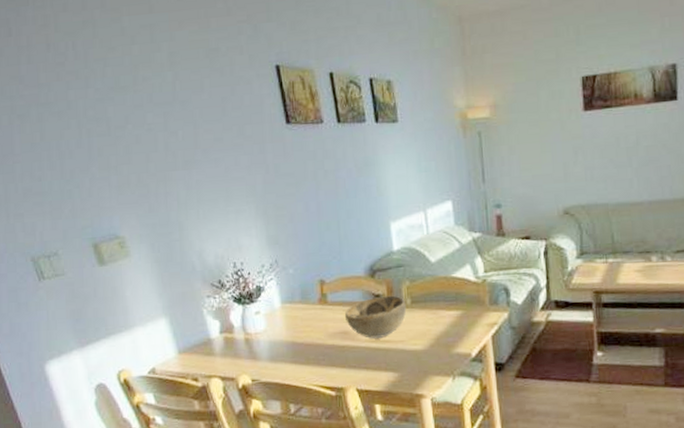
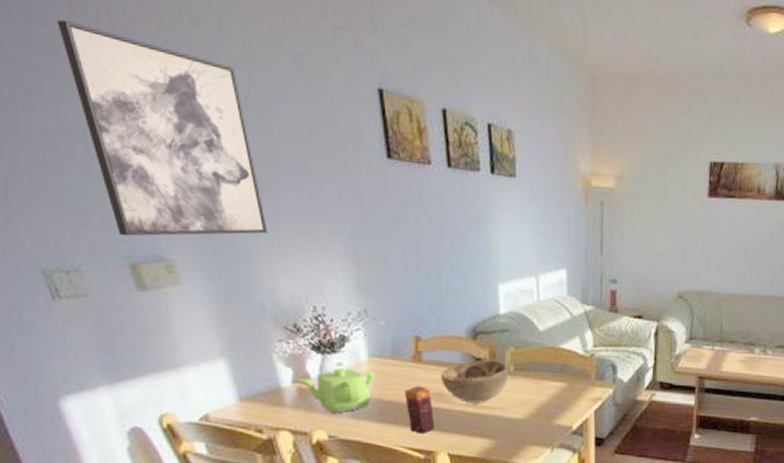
wall art: none [39,57,194,222] -> present [57,19,268,236]
teapot: none [223,316,288,358] -> present [296,368,374,413]
candle: none [315,326,343,372] -> present [405,386,435,434]

